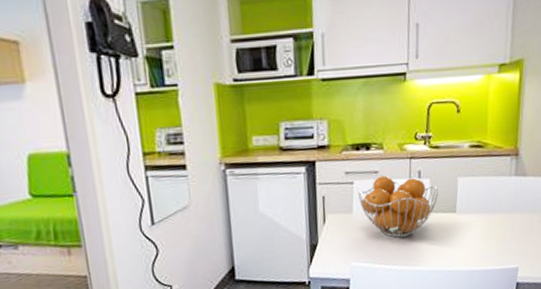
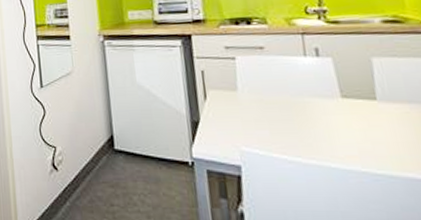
fruit basket: present [357,175,438,238] -> none [240,51,347,125]

